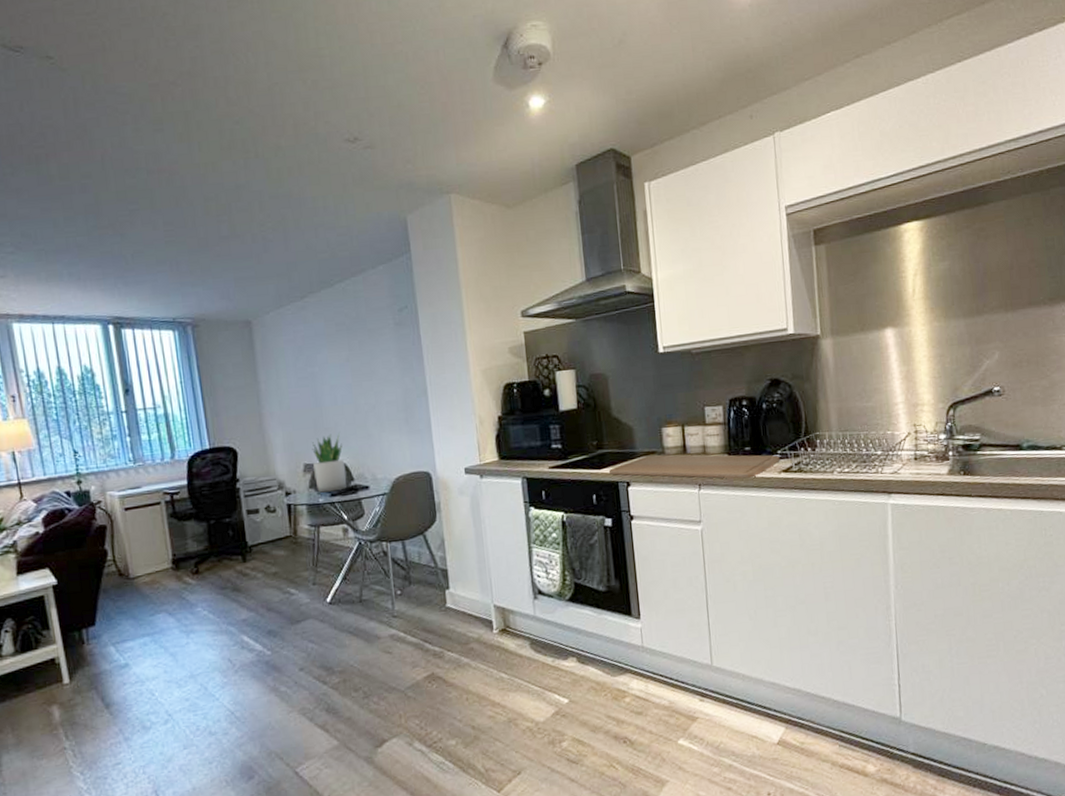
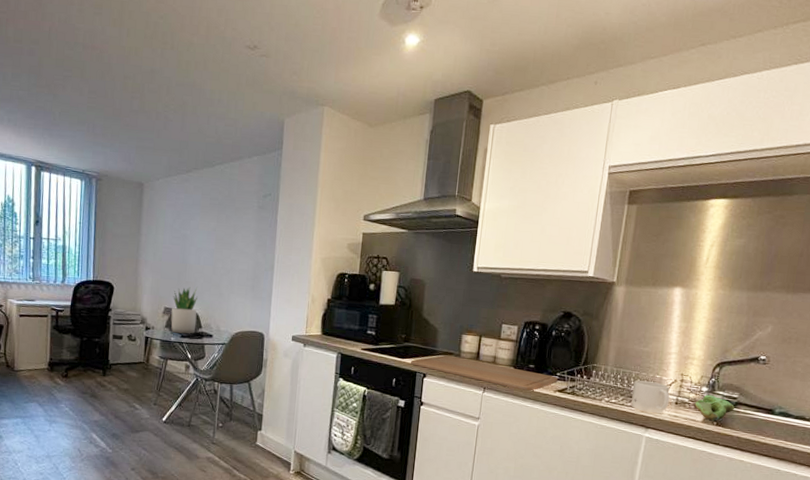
mug: none [864,439,908,477] -> present [631,380,670,415]
sponge: none [935,441,979,471] -> present [694,394,734,421]

